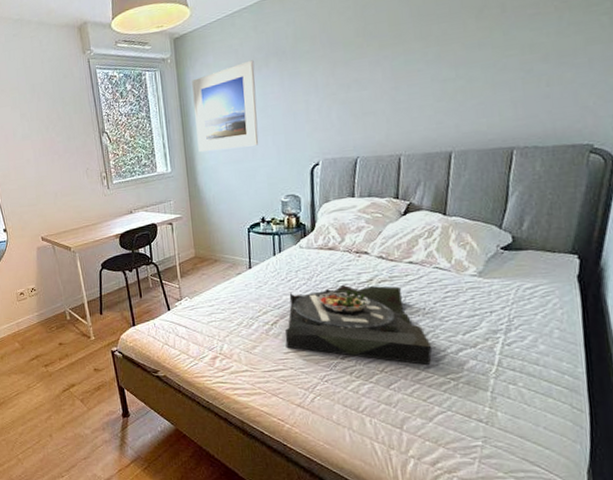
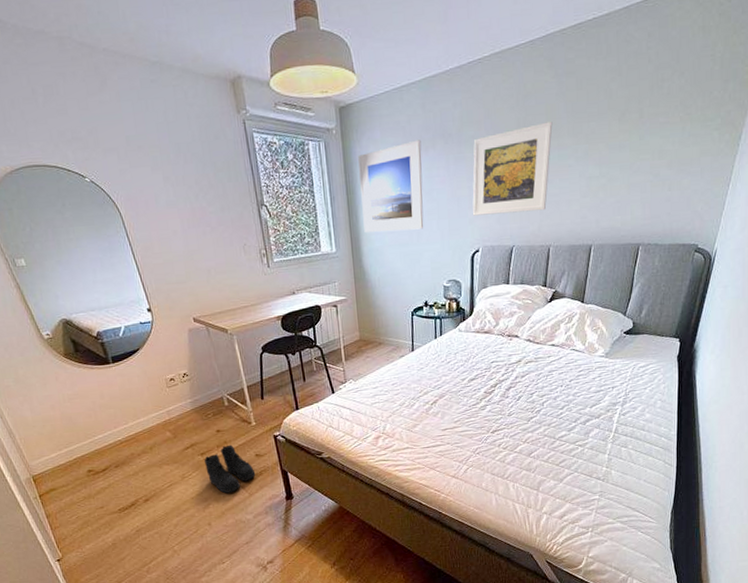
boots: none [47,358,94,406] -> present [204,444,256,494]
serving tray: present [285,284,432,366] -> none [443,365,566,435]
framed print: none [308,27,397,129] -> present [472,121,553,216]

